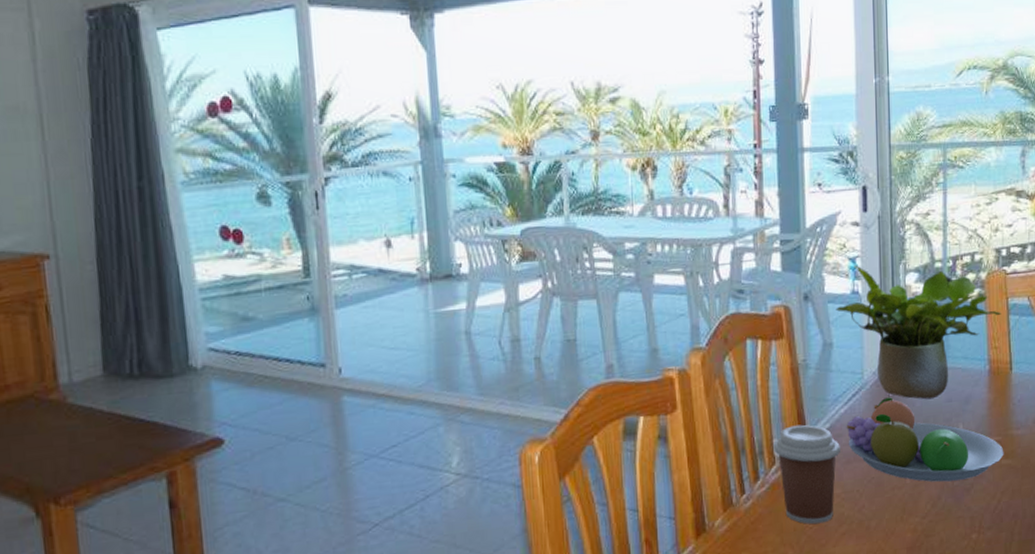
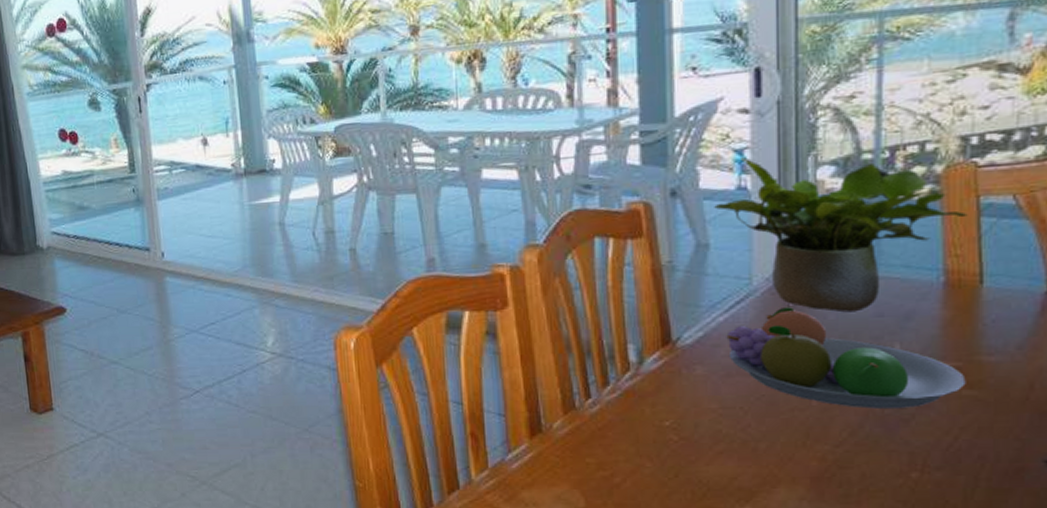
coffee cup: present [773,424,840,525] -> none [628,331,718,439]

